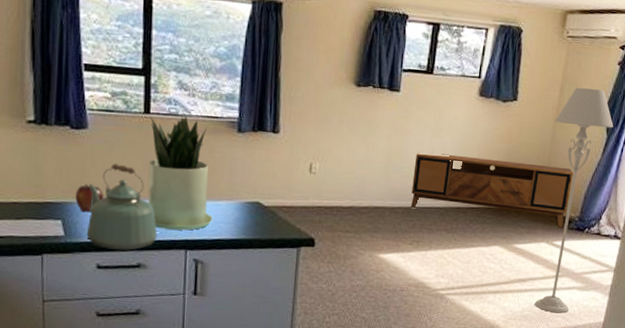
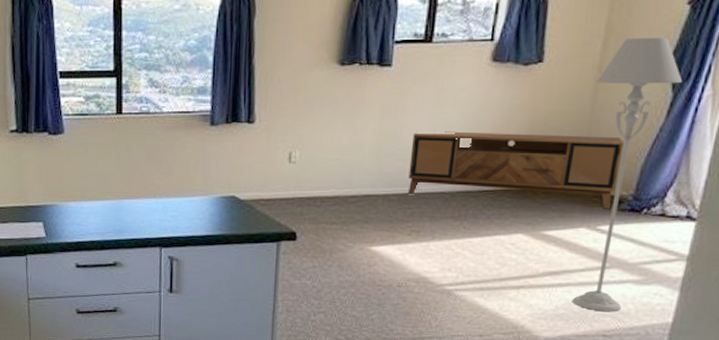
fruit: present [75,183,104,213] -> none [54,186,81,214]
kettle: present [86,163,158,251] -> none [65,165,133,250]
planter: present [147,116,213,230] -> none [121,114,188,228]

